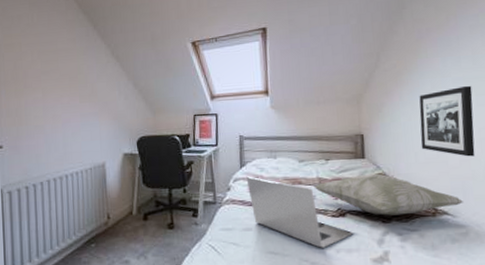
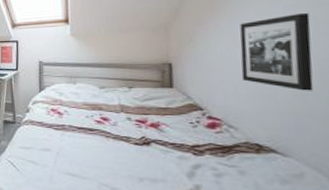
laptop: present [246,176,353,248] -> none [45,100,158,175]
decorative pillow: present [314,173,463,216] -> none [115,104,297,149]

